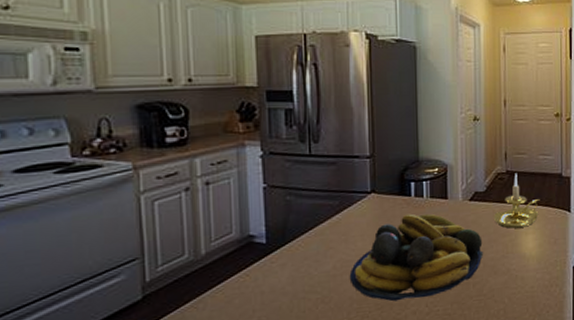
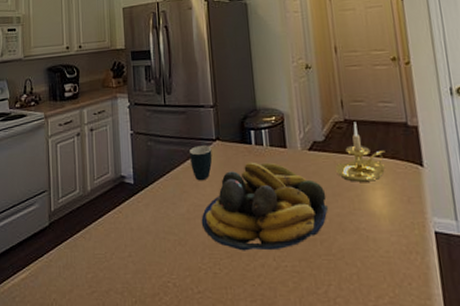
mug: none [338,198,366,236] -> present [189,145,213,181]

